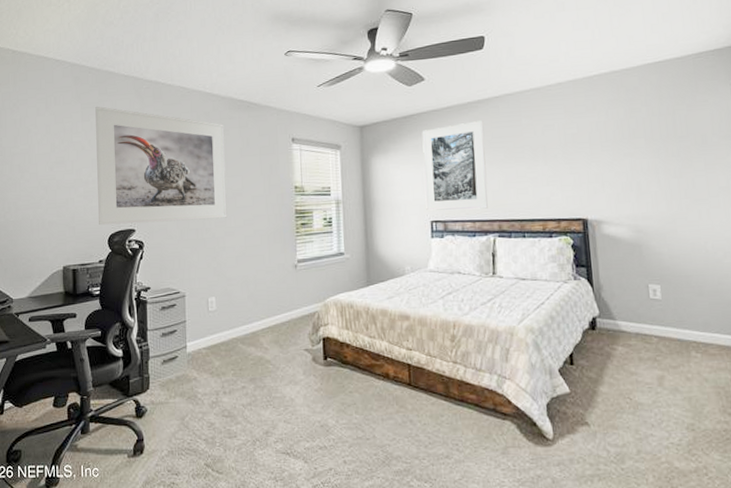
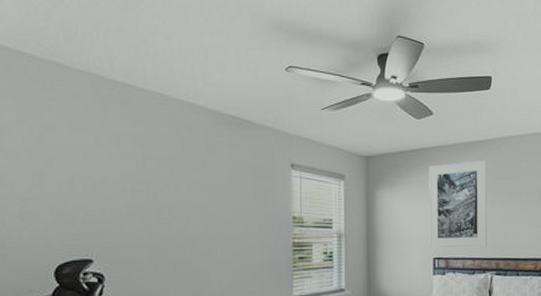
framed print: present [95,106,228,226] -> none [37,104,213,254]

